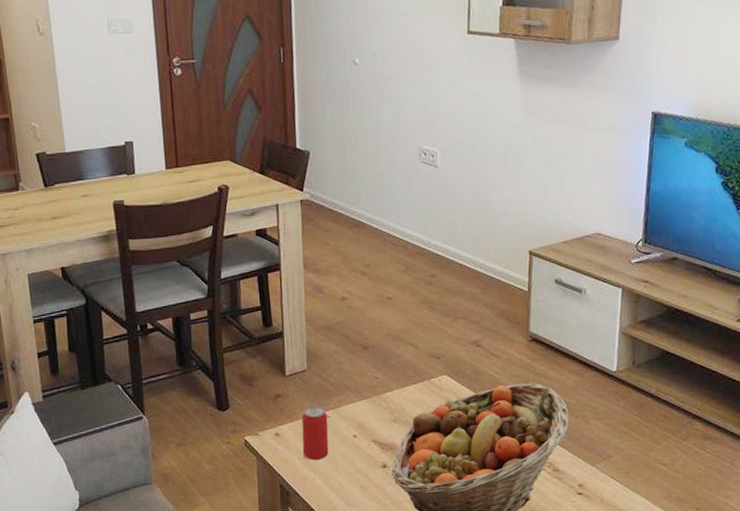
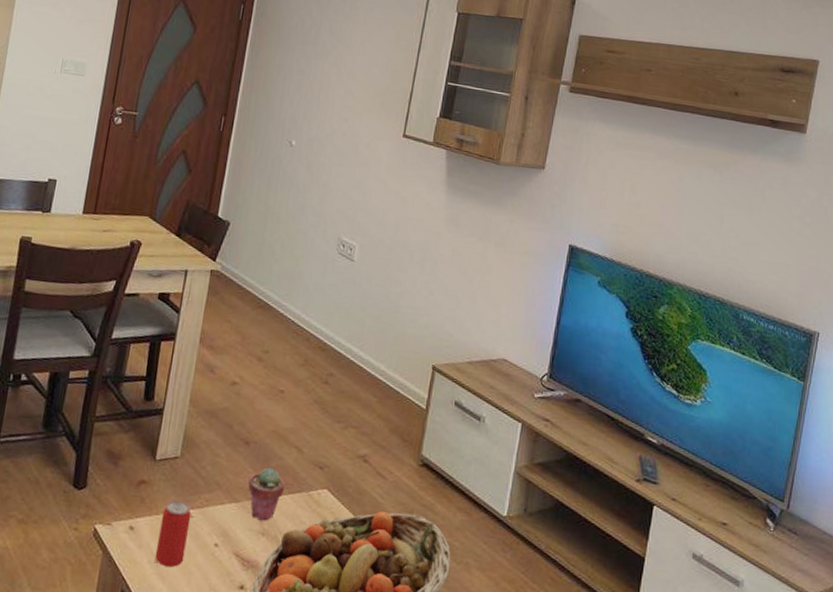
potted succulent: none [373,365,408,411] -> present [248,467,285,521]

